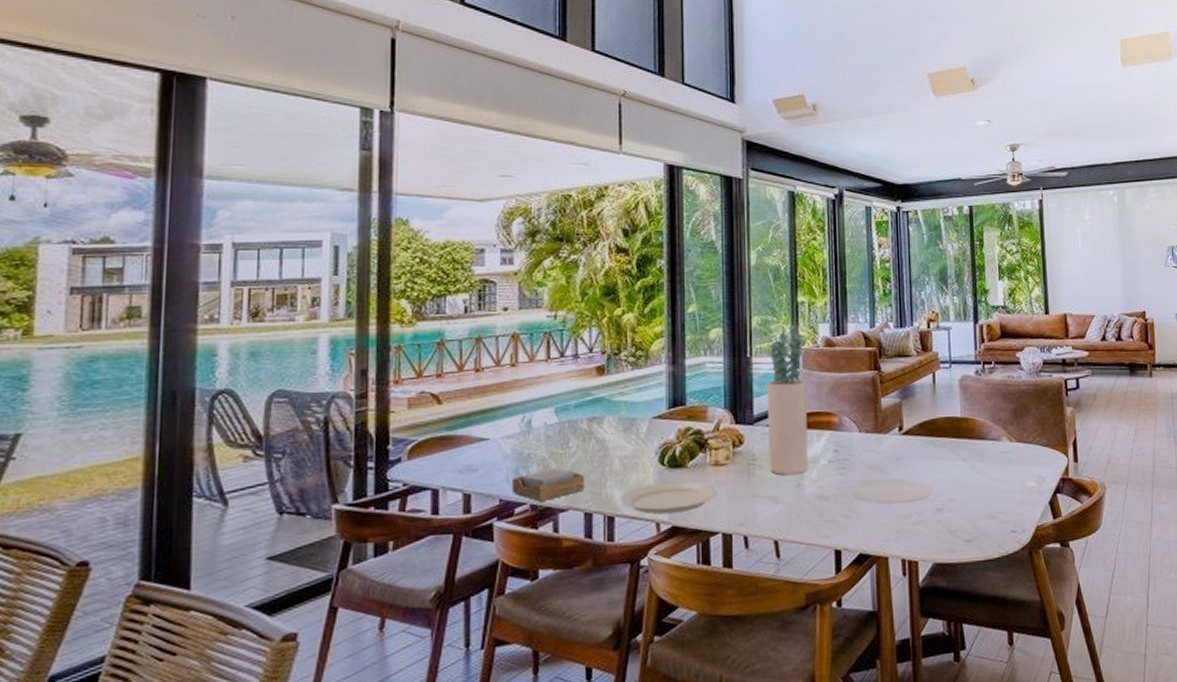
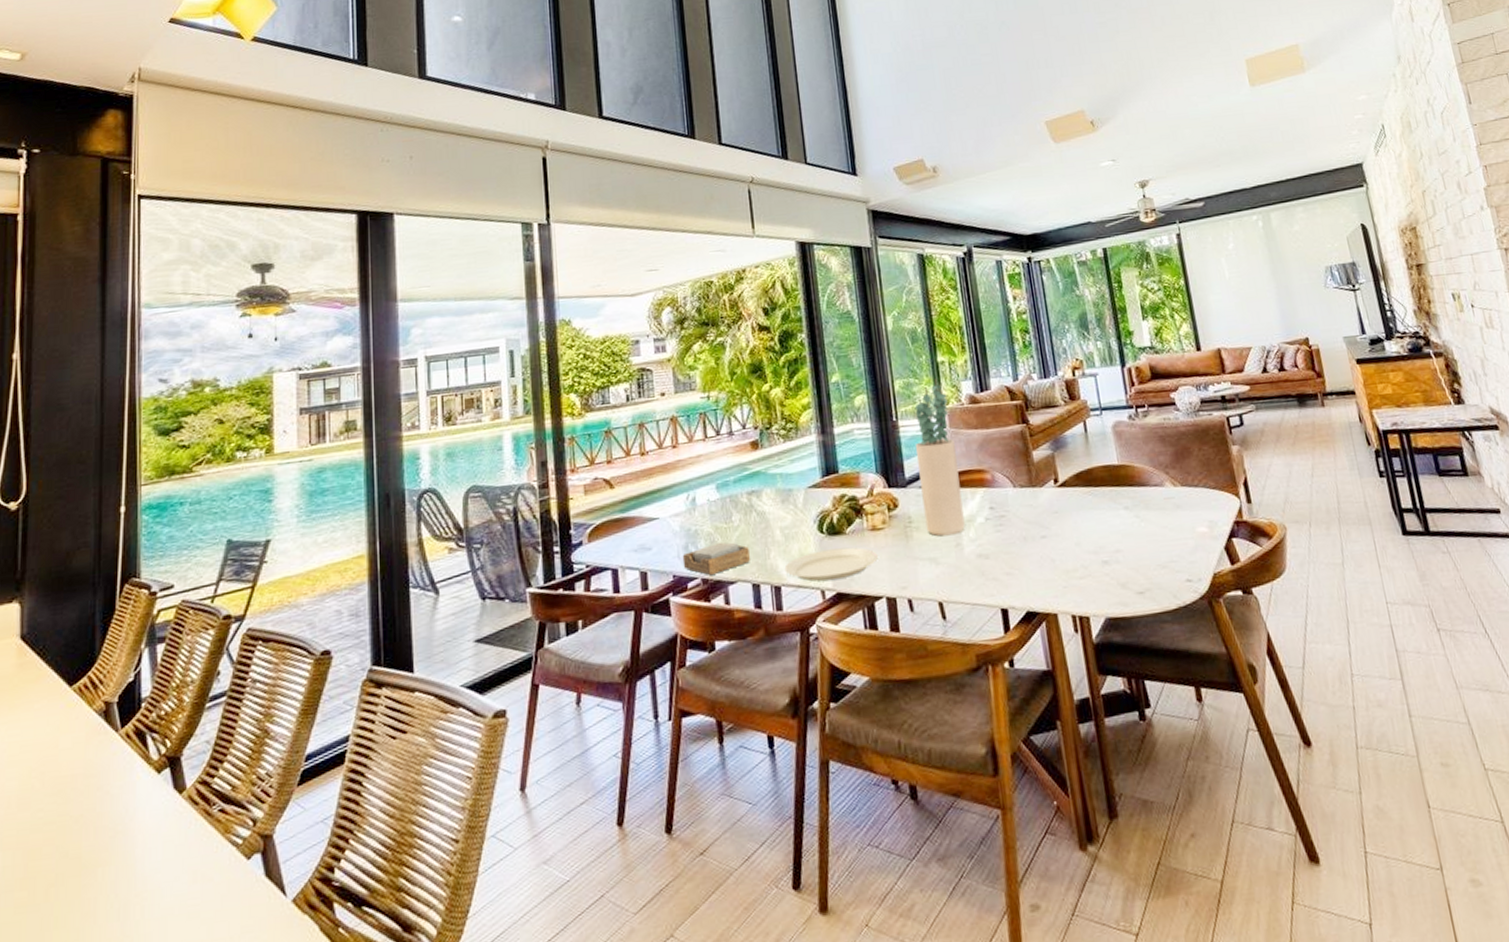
plate: present [850,478,933,505] -> none [1010,532,1098,560]

